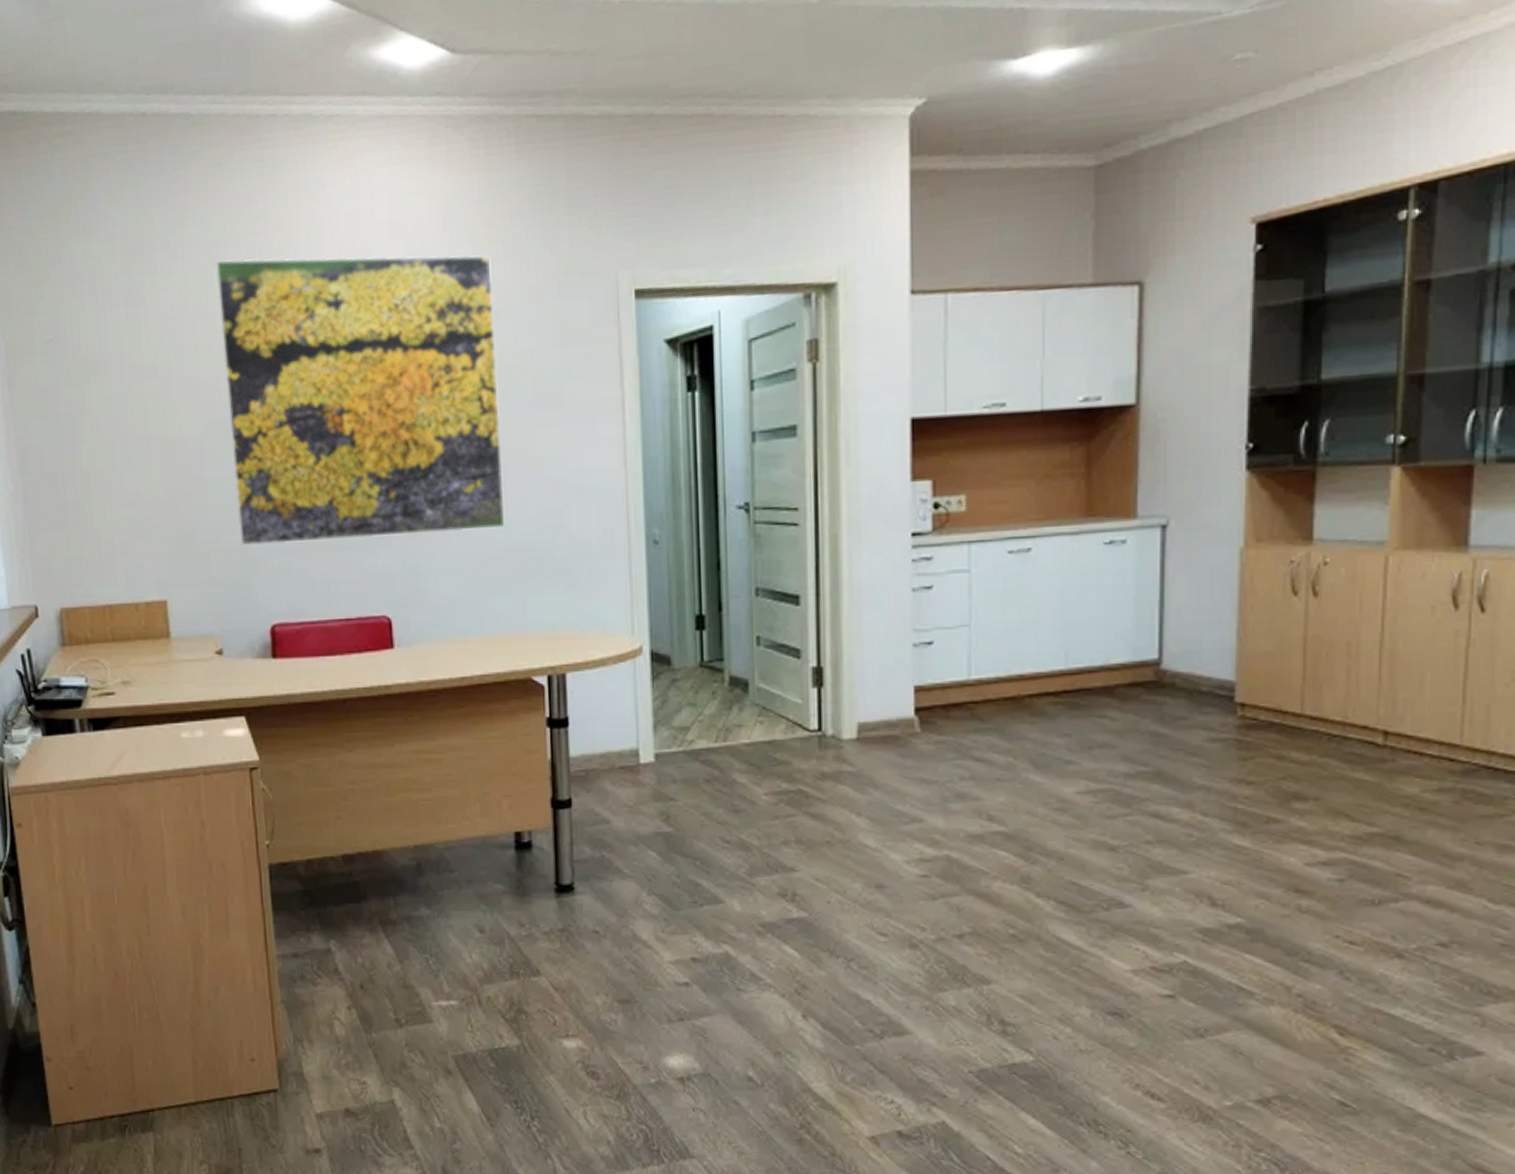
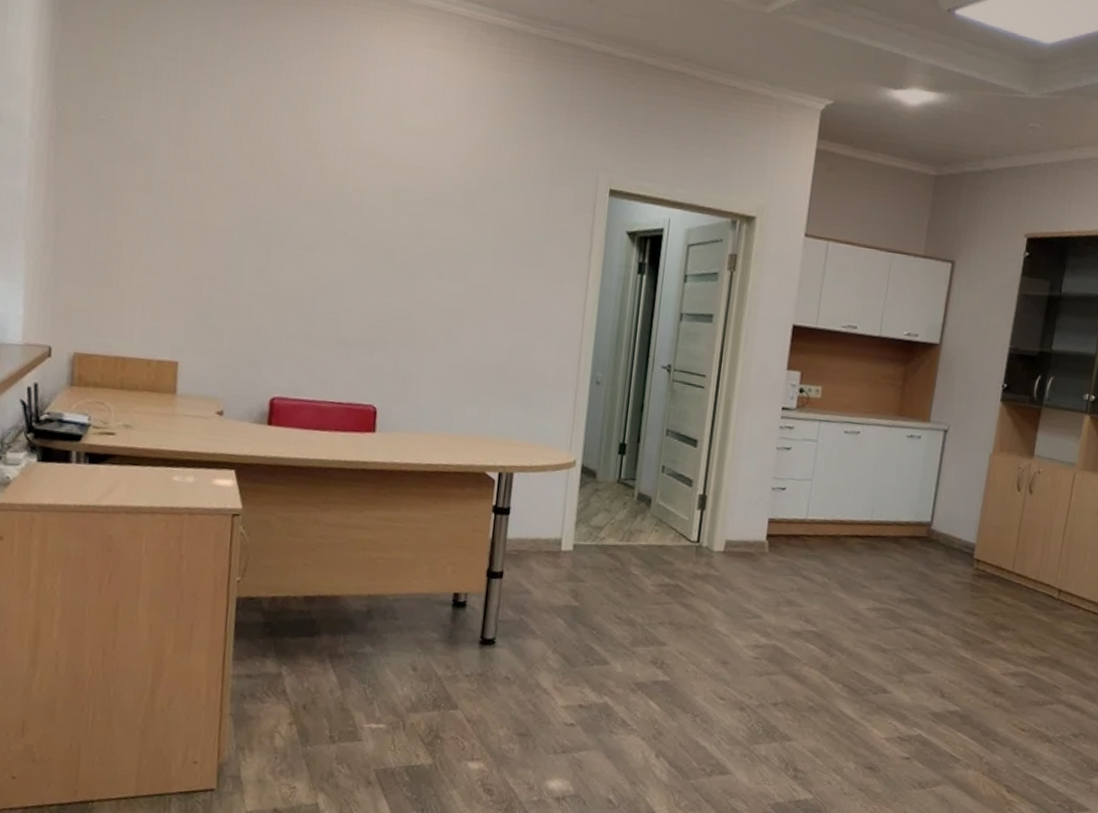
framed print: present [215,254,505,547] -> none [254,88,502,352]

